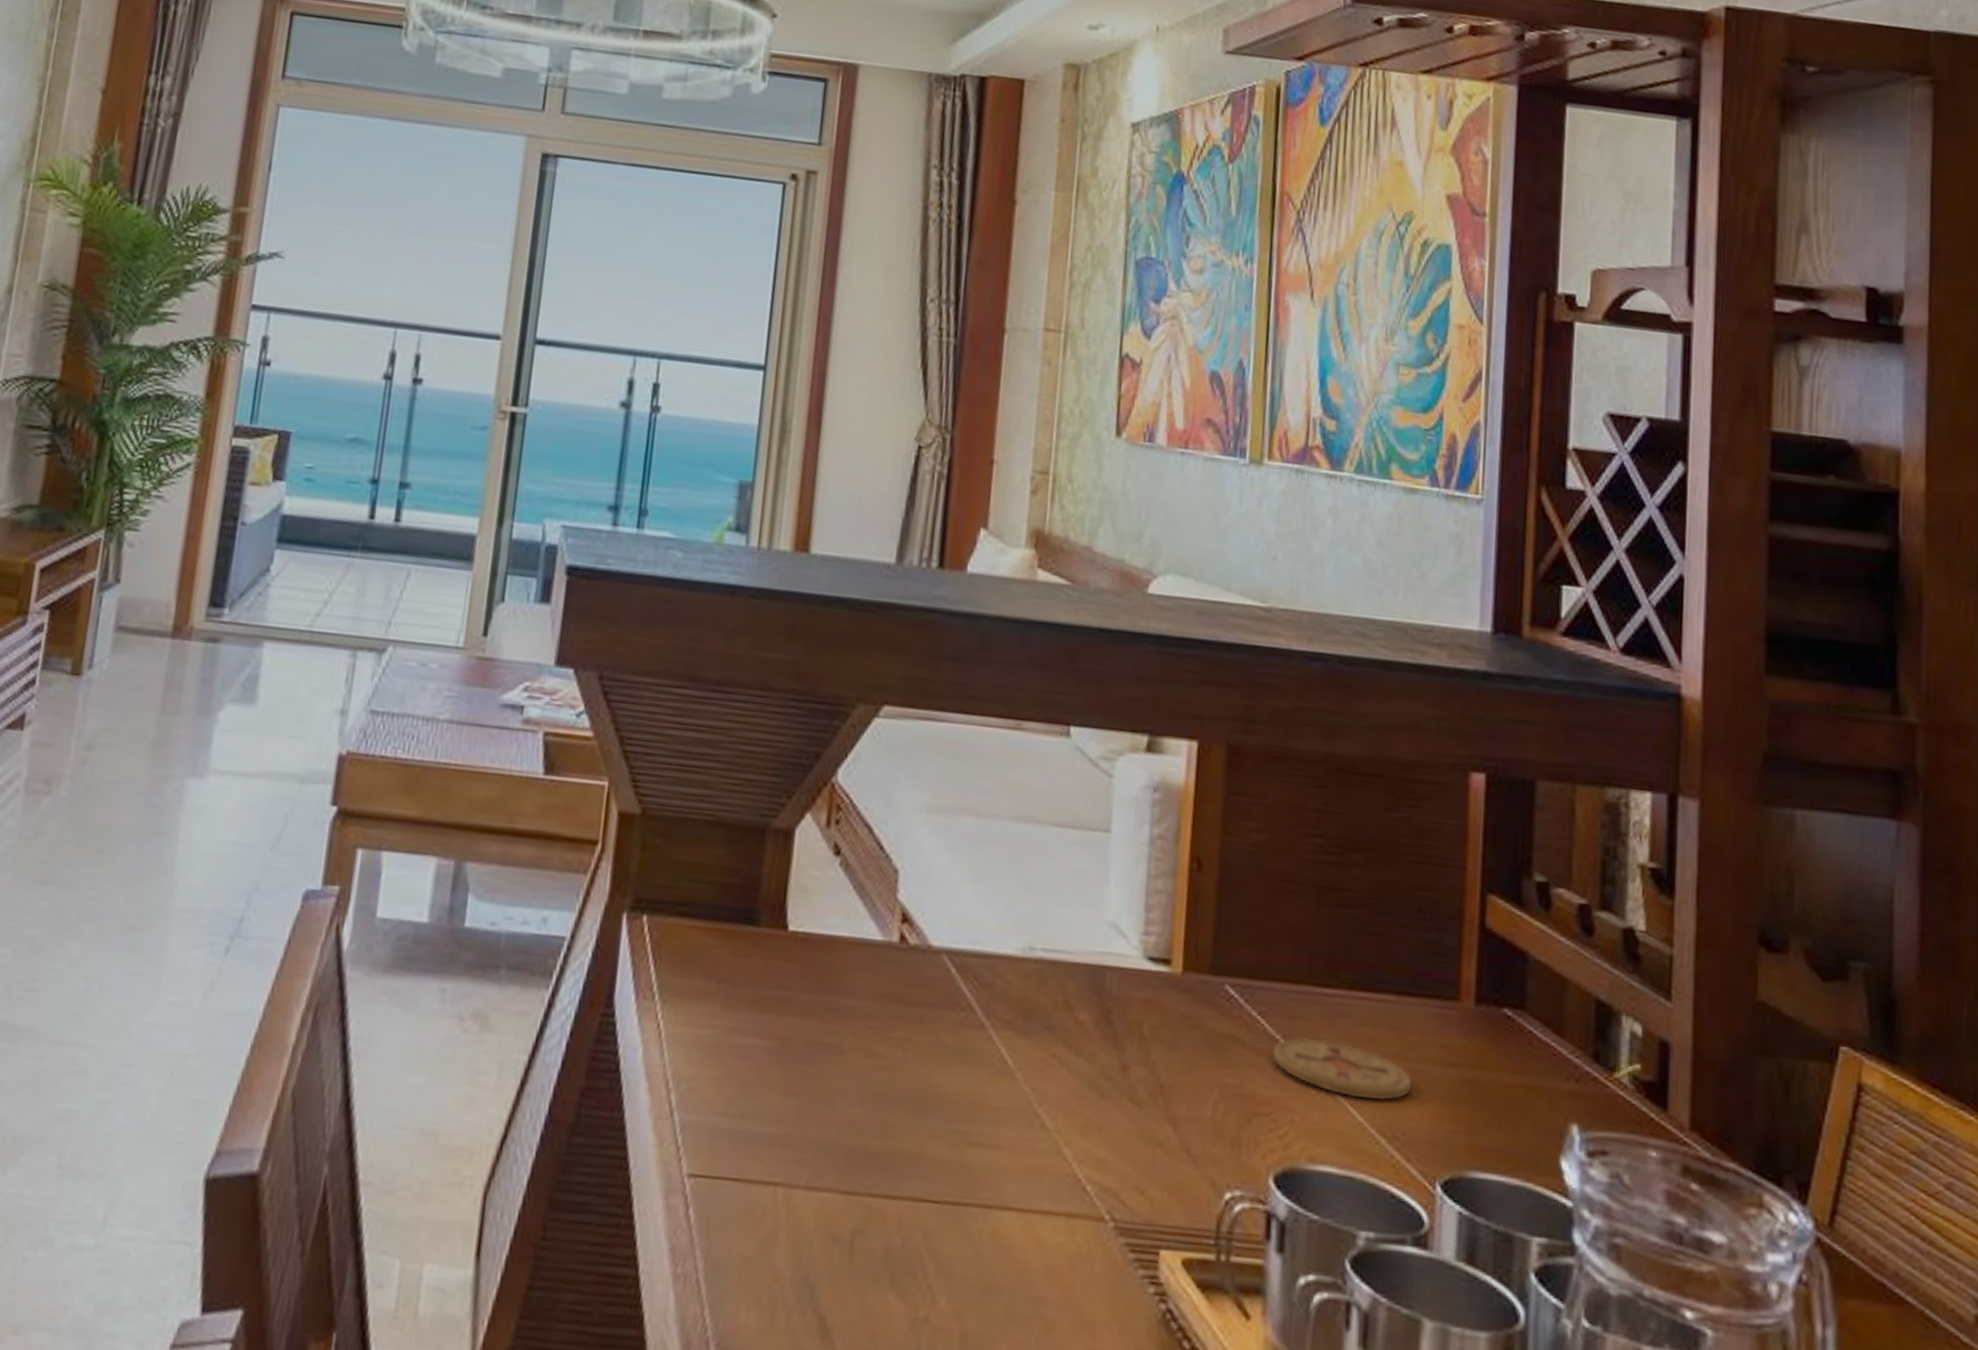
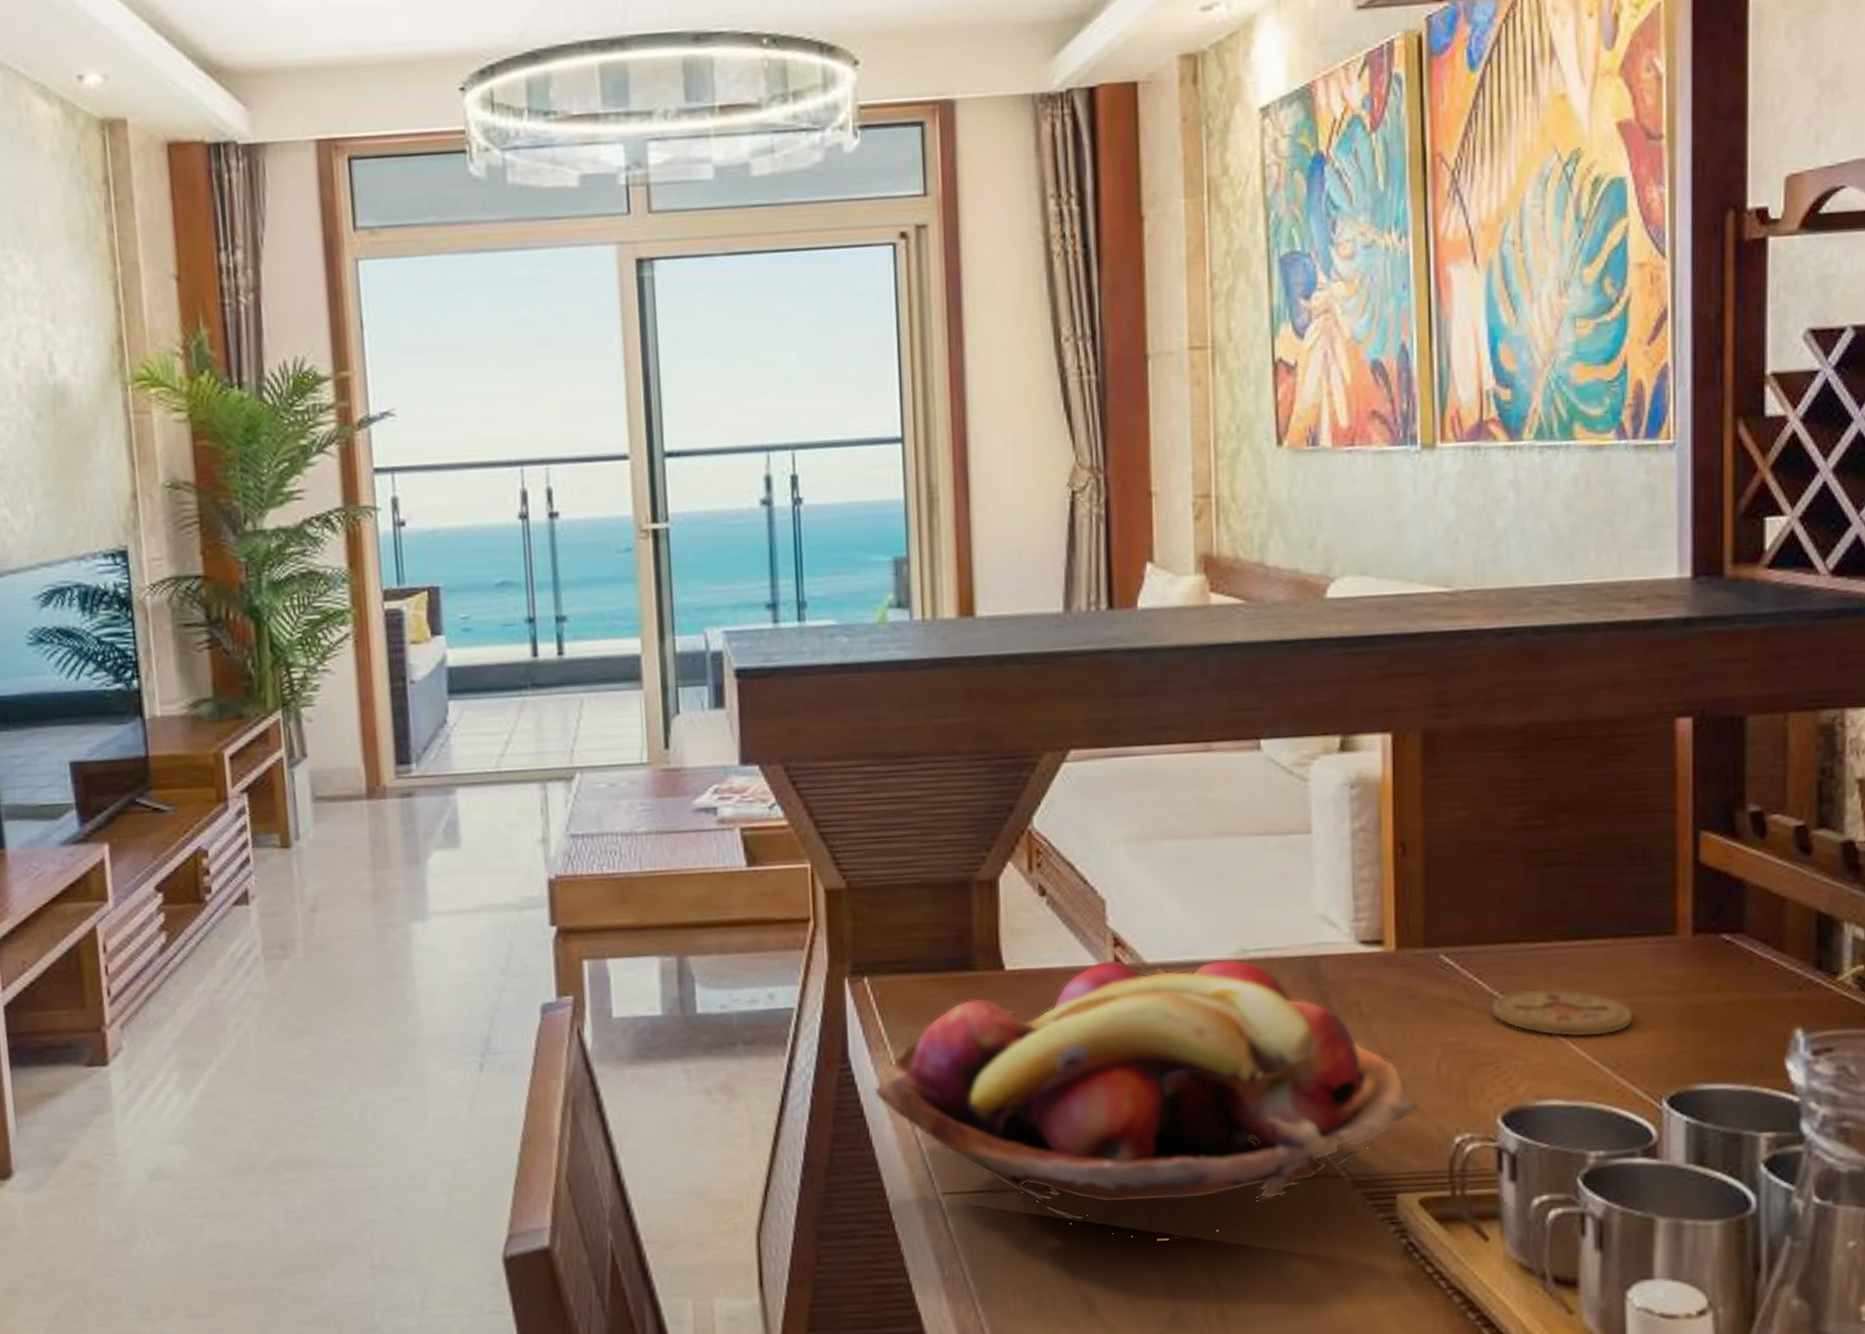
fruit basket: none [633,935,1190,1268] -> present [874,959,1418,1241]

